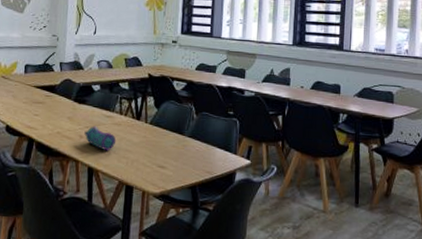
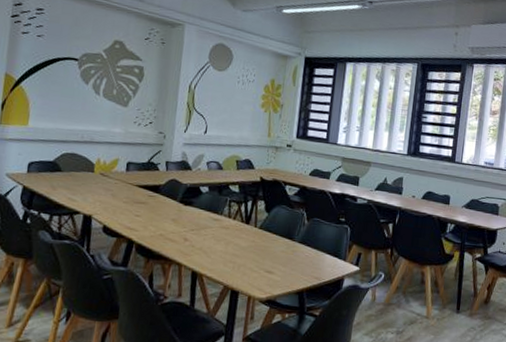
pencil case: present [84,126,117,151] -> none [189,229,224,255]

